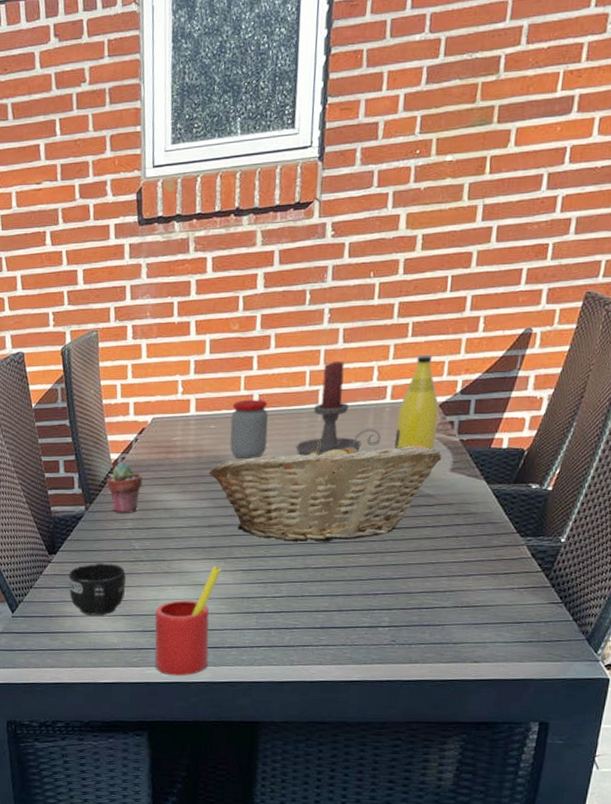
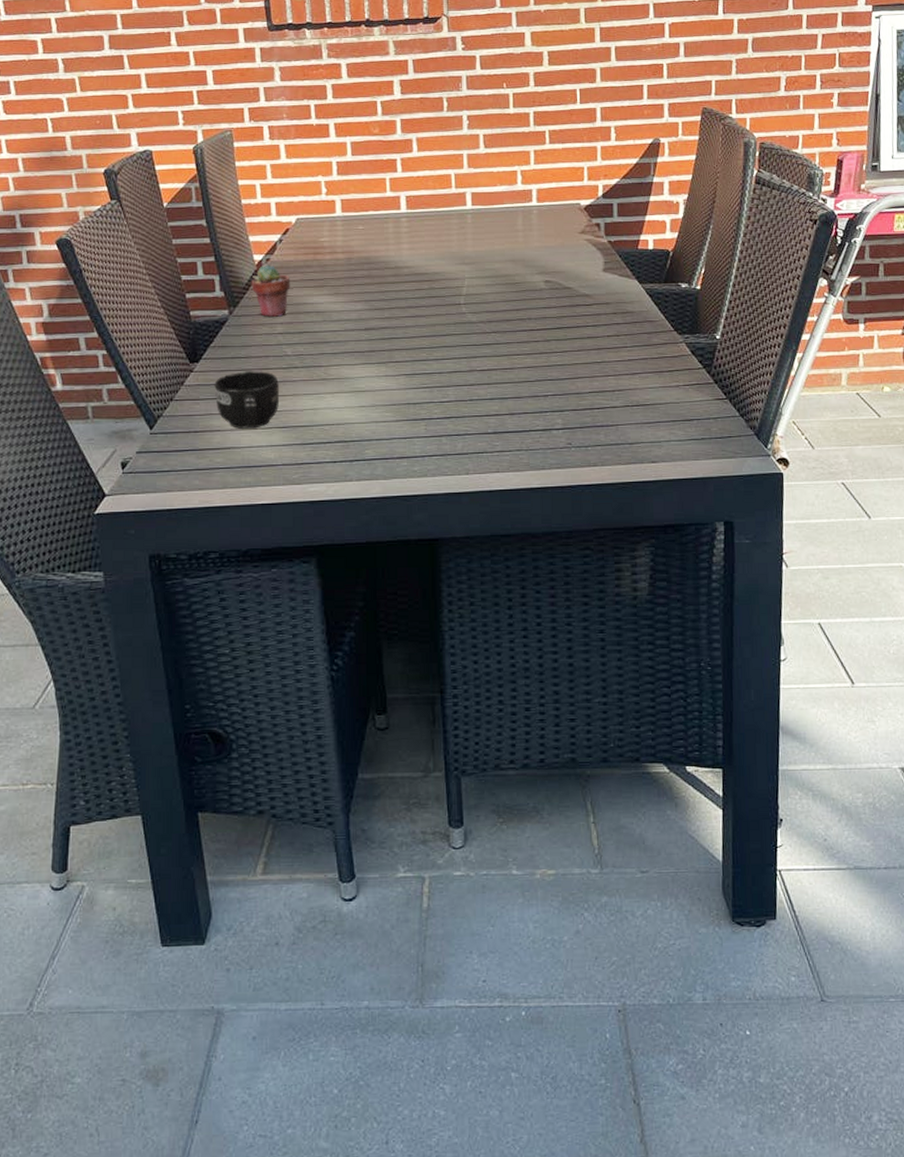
straw: present [154,565,221,676] -> none [315,370,383,492]
fruit basket: present [208,440,442,542] -> none [361,241,593,344]
jar: present [230,399,269,459] -> none [379,201,418,260]
candle holder: present [296,360,381,456] -> none [448,165,532,257]
bottle: present [394,355,440,450] -> none [545,161,586,251]

